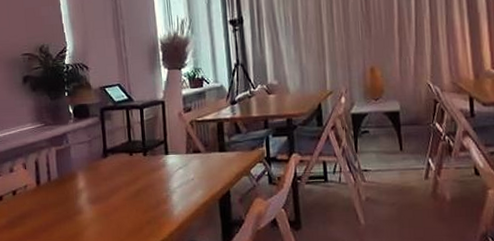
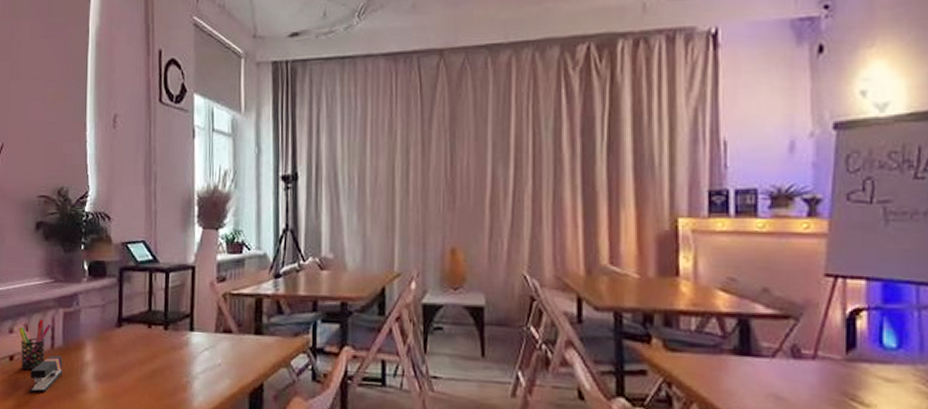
pen holder: none [17,158,47,201] -> present [18,319,52,370]
stapler: none [32,187,61,221] -> present [30,355,64,394]

